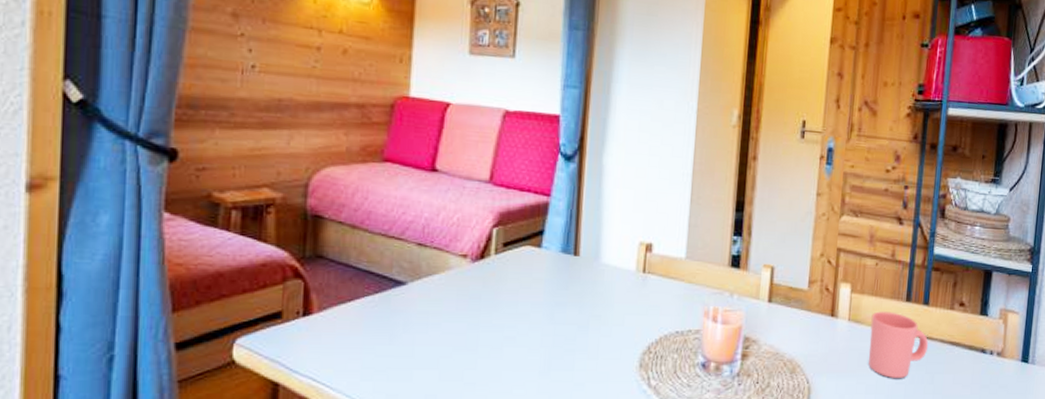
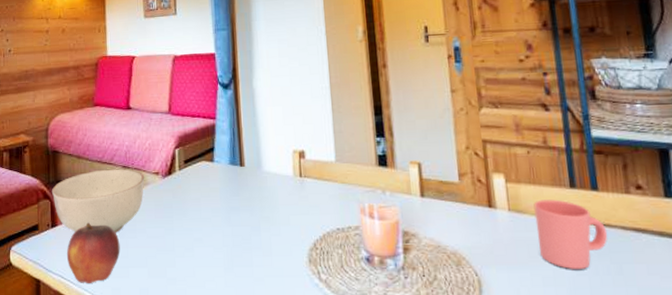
bowl: none [306,245,447,326] -> present [51,168,145,233]
fruit: none [322,312,404,389] -> present [66,222,120,284]

